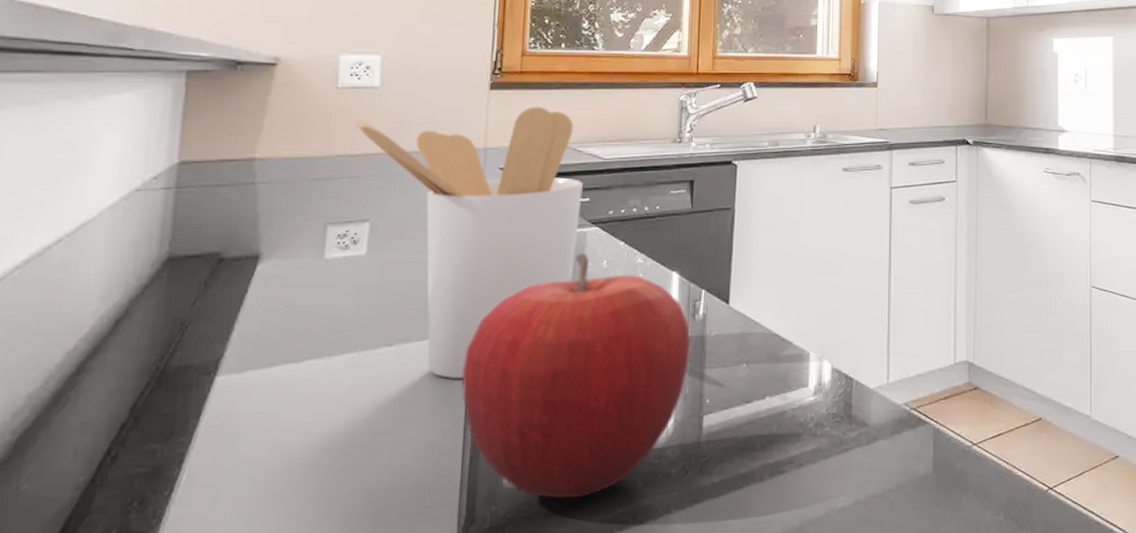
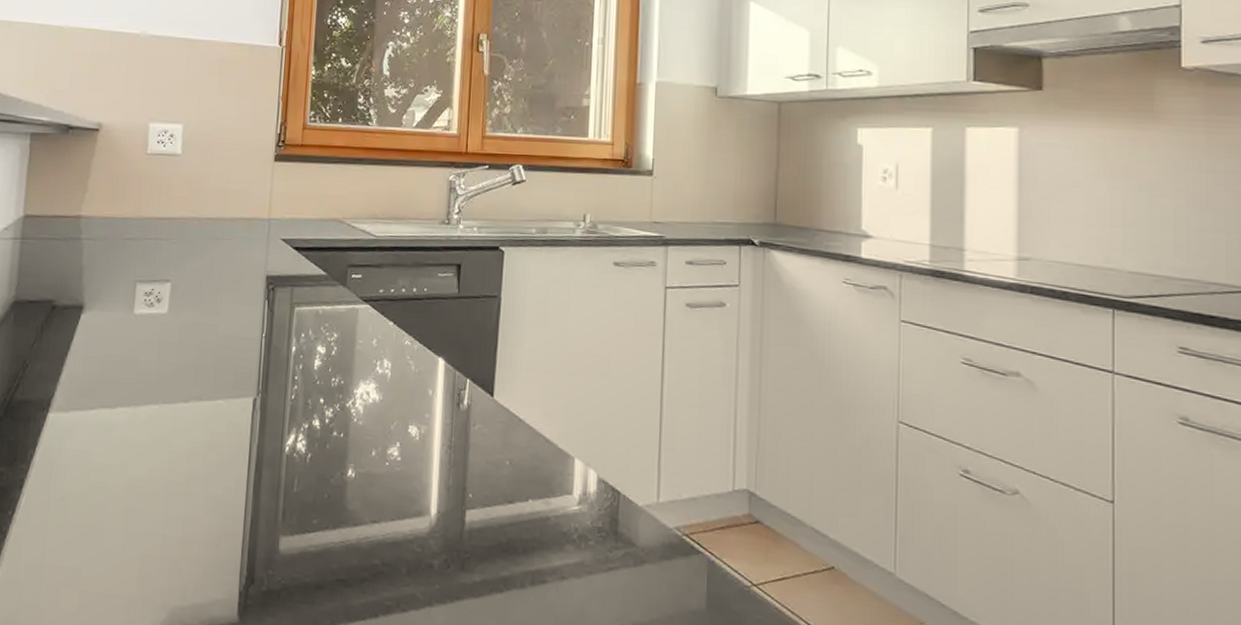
utensil holder: present [354,106,583,380] -> none [160,179,356,442]
fruit: present [461,253,691,499] -> none [244,330,456,575]

